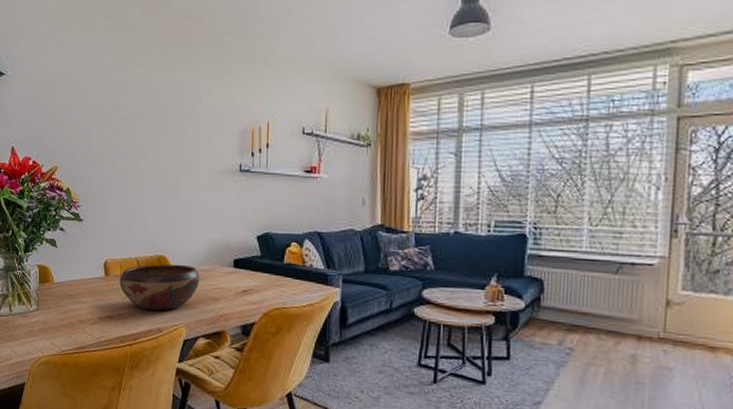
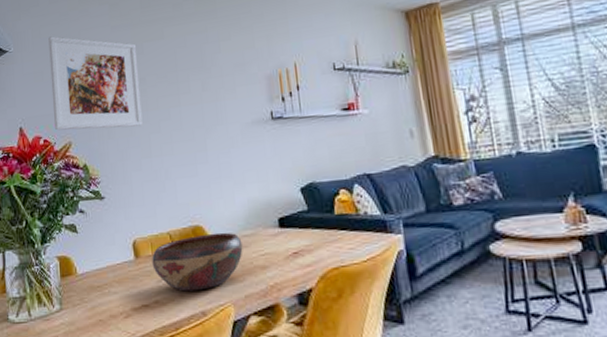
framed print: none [43,65,124,162] -> present [48,36,143,131]

